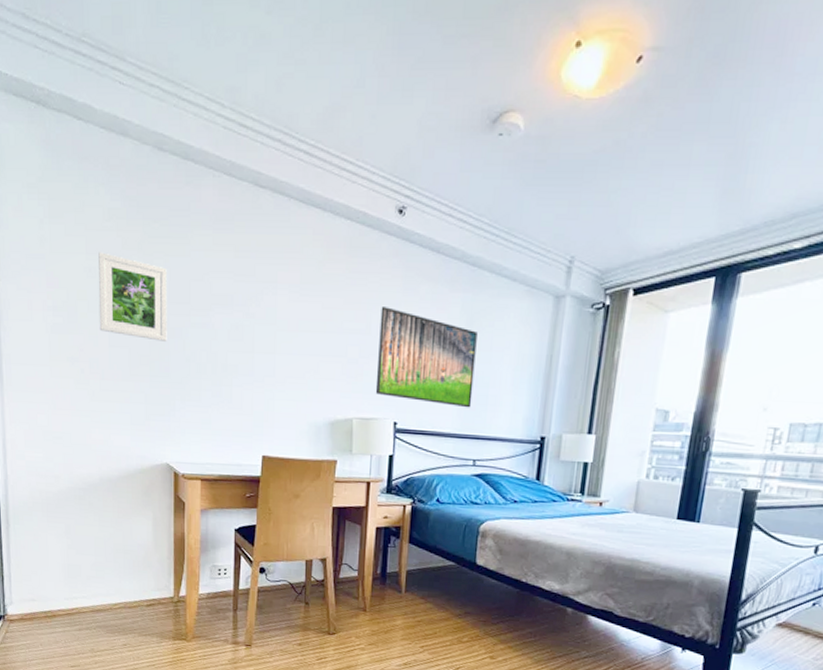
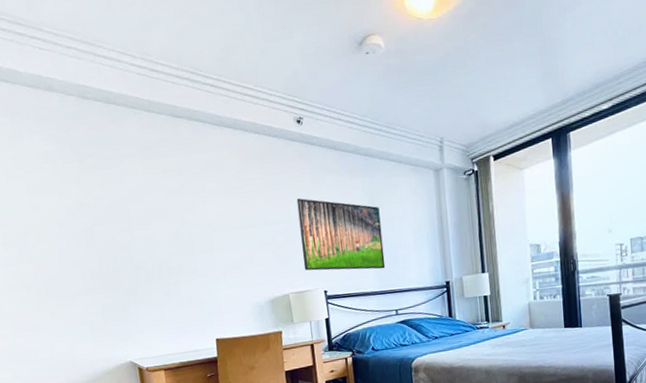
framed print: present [98,252,167,341] -> none [40,189,115,257]

